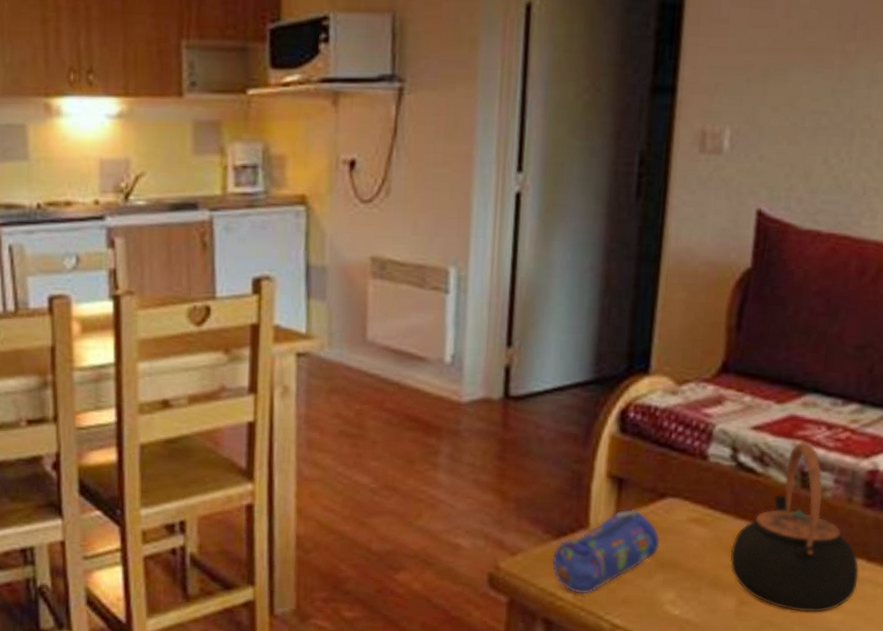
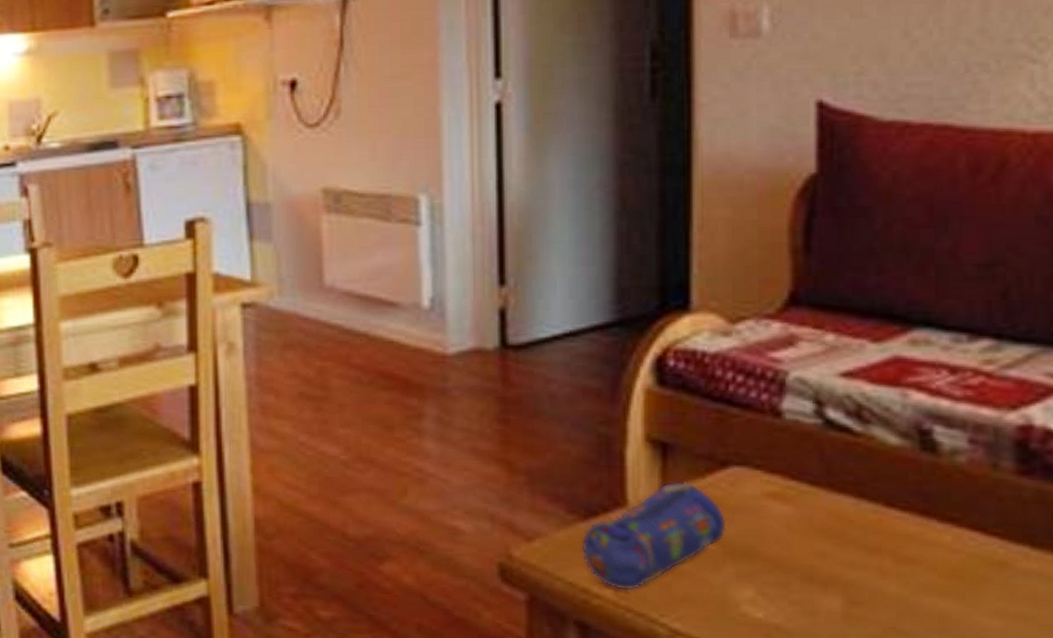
teapot: present [730,441,859,613] -> none [827,389,1021,617]

